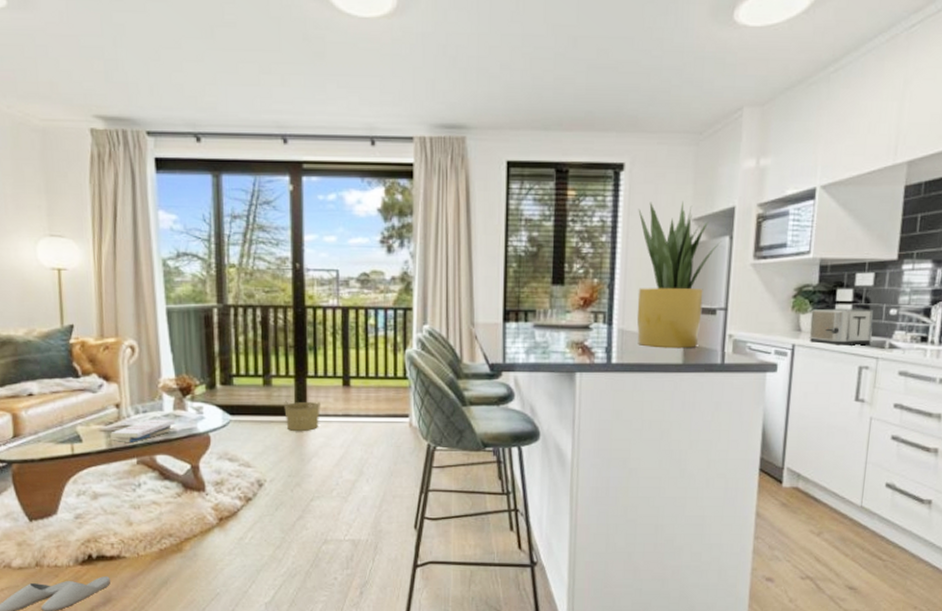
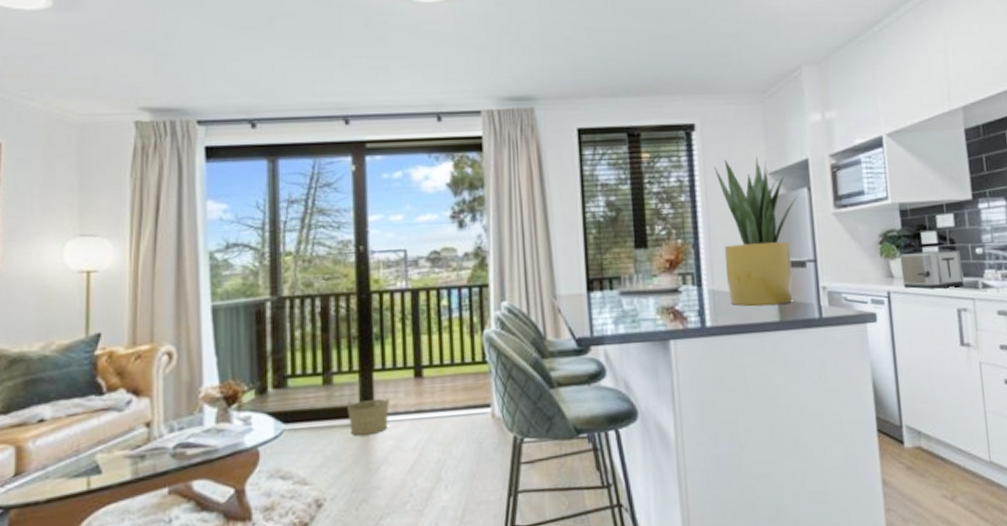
books: present [110,419,176,444] -> none [137,435,218,470]

